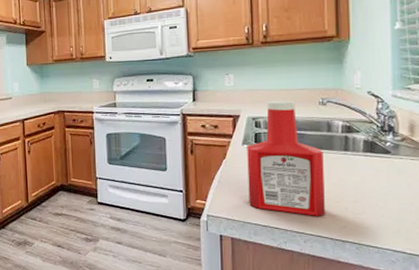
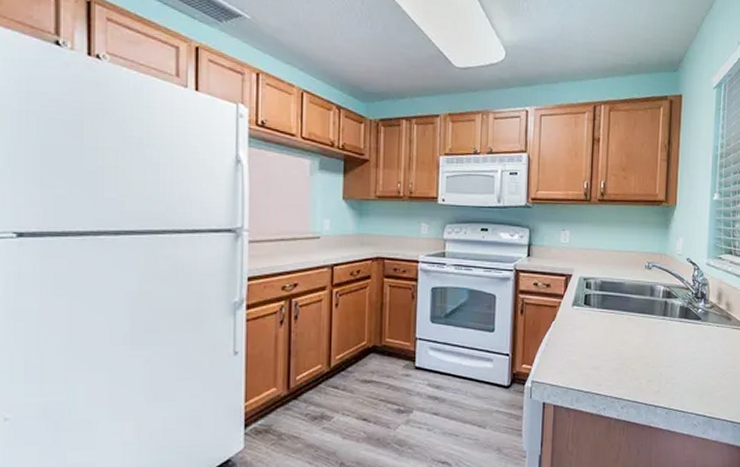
ketchup bottle: present [247,100,325,216] -> none [574,261,645,381]

